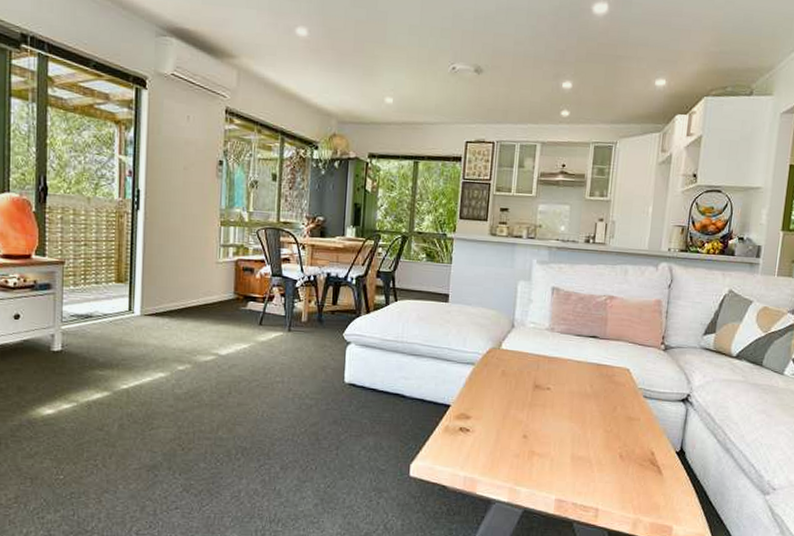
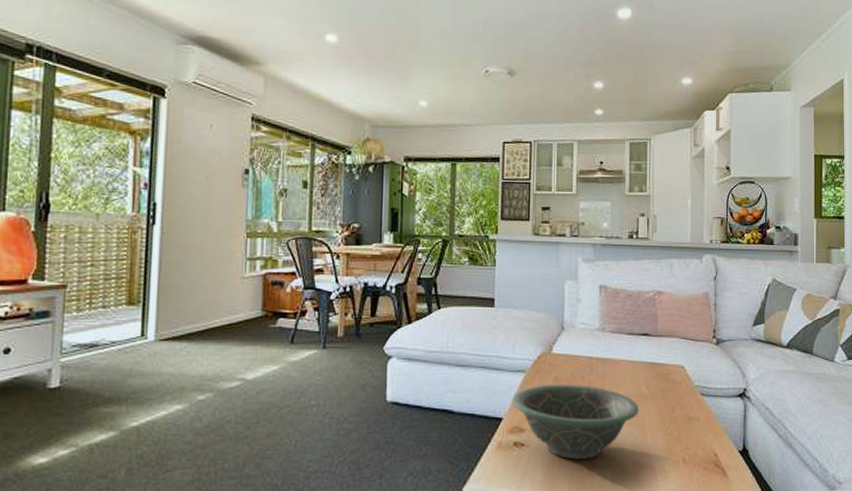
decorative bowl: none [460,377,582,448] -> present [512,384,640,460]

